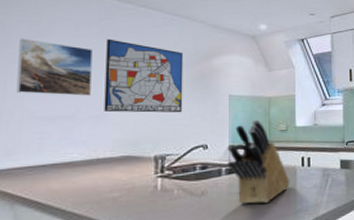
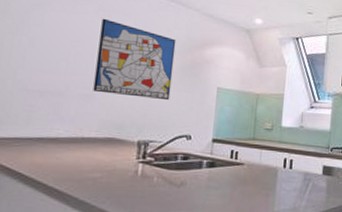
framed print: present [16,38,93,96] -> none [10,9,88,74]
knife block: present [227,119,290,205] -> none [209,115,270,201]

